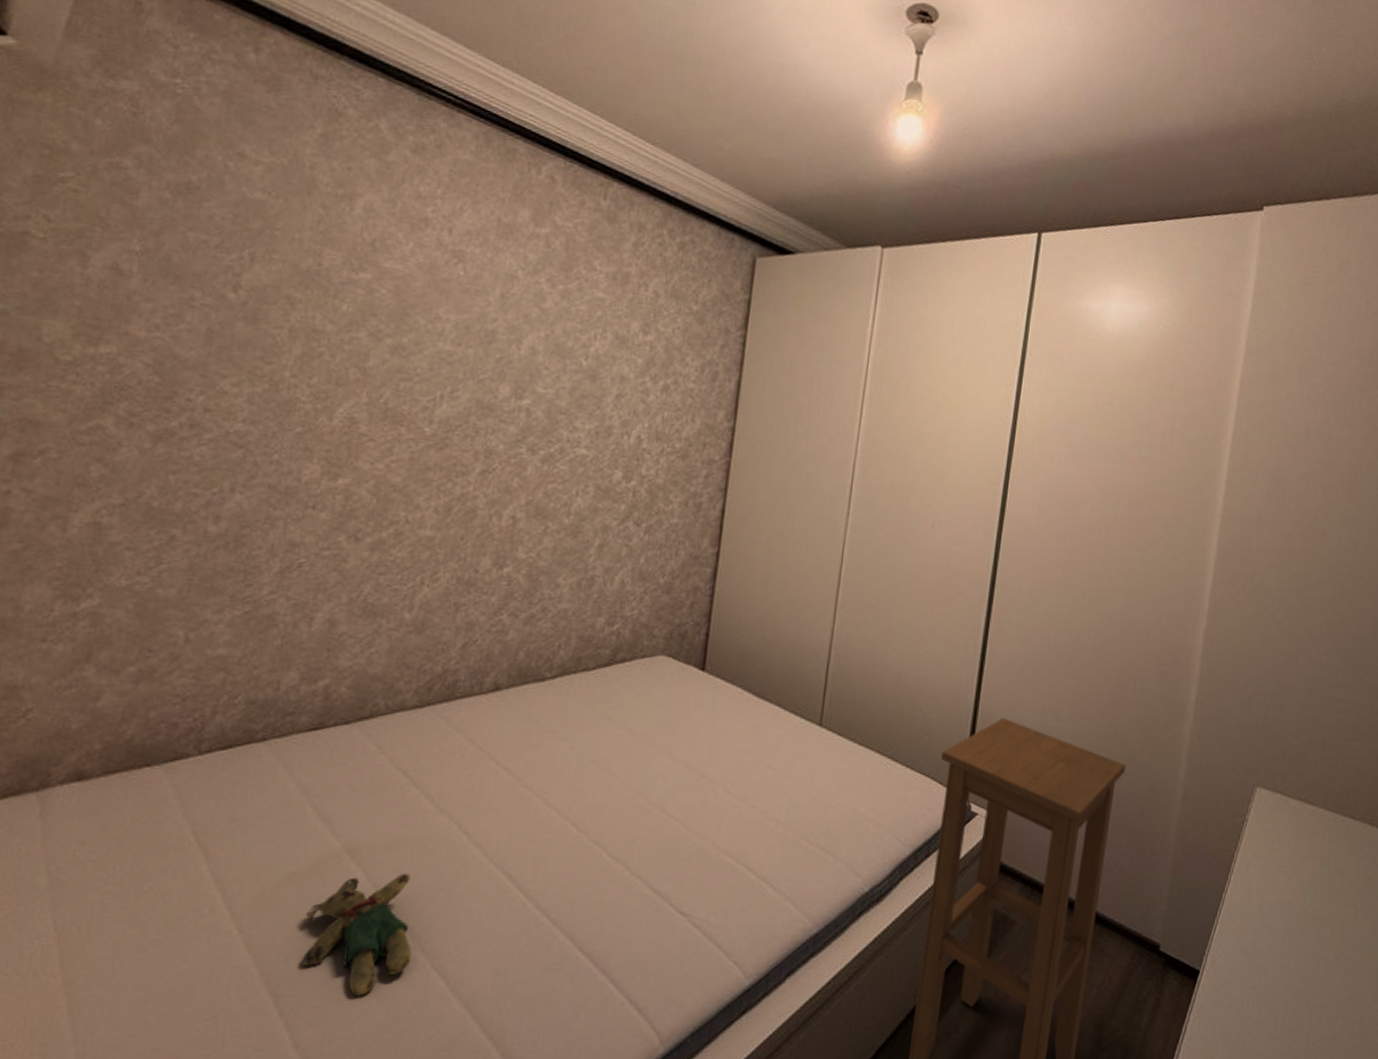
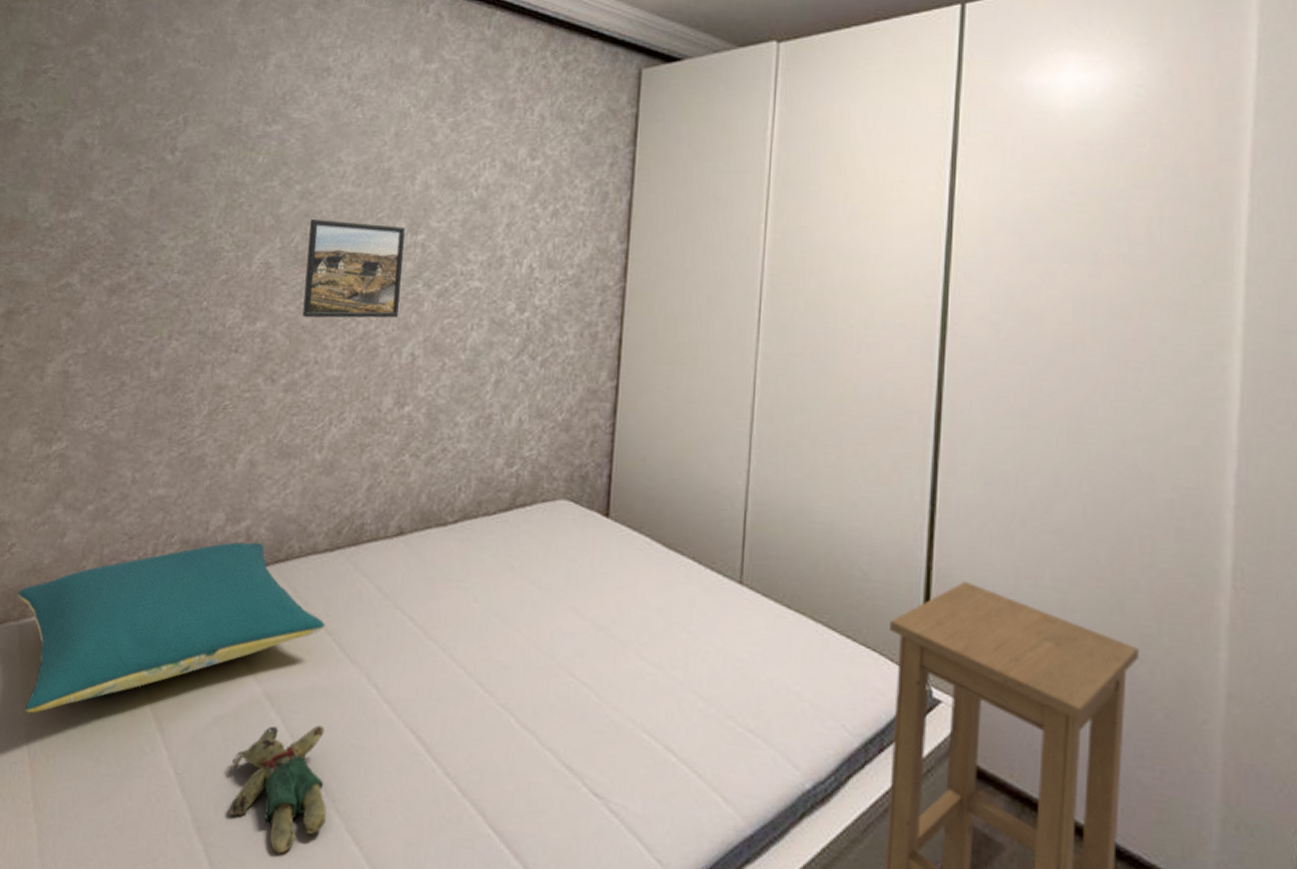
pillow: none [36,700,413,886] -> present [17,542,325,714]
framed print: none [392,376,509,481] -> present [302,219,405,319]

